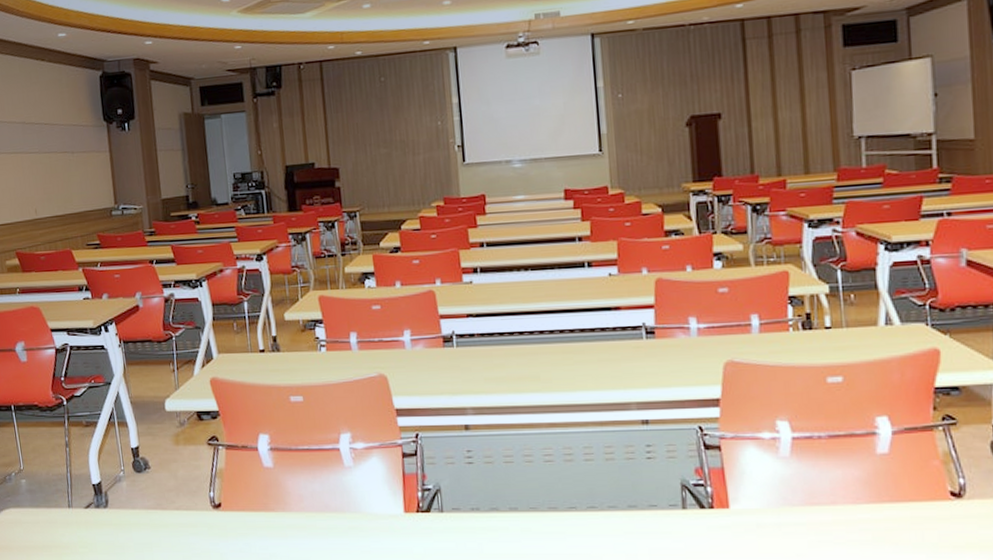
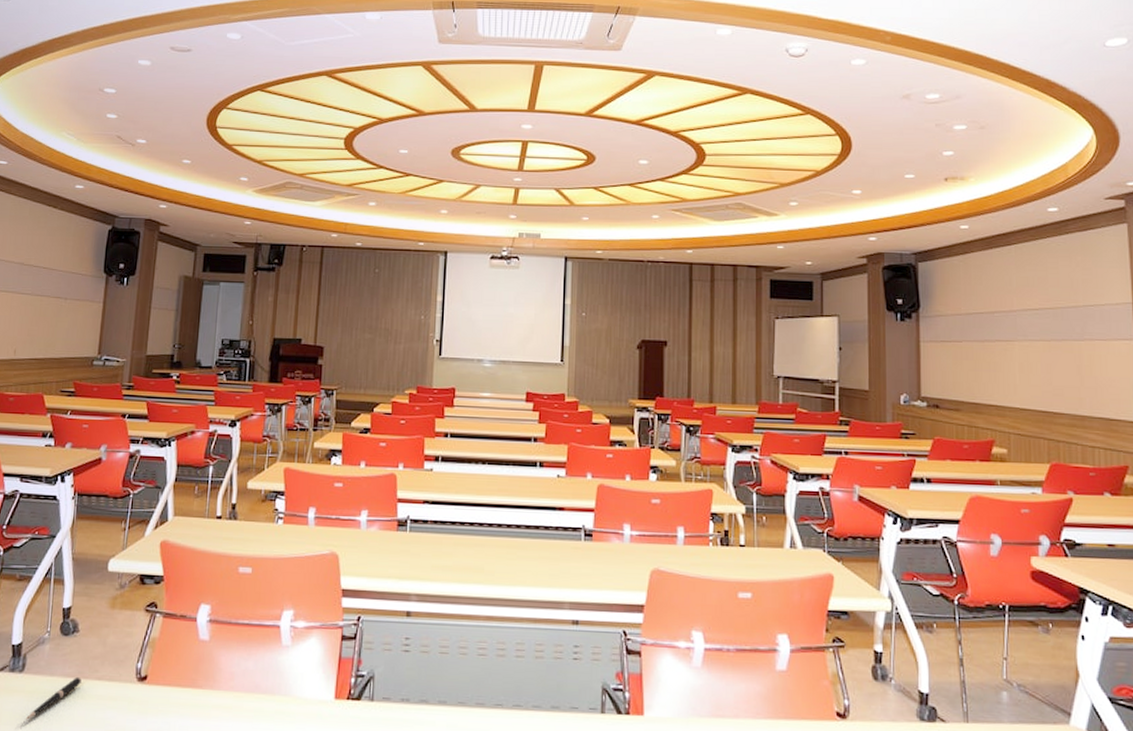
pen: none [118,508,162,549] -> present [25,676,82,720]

